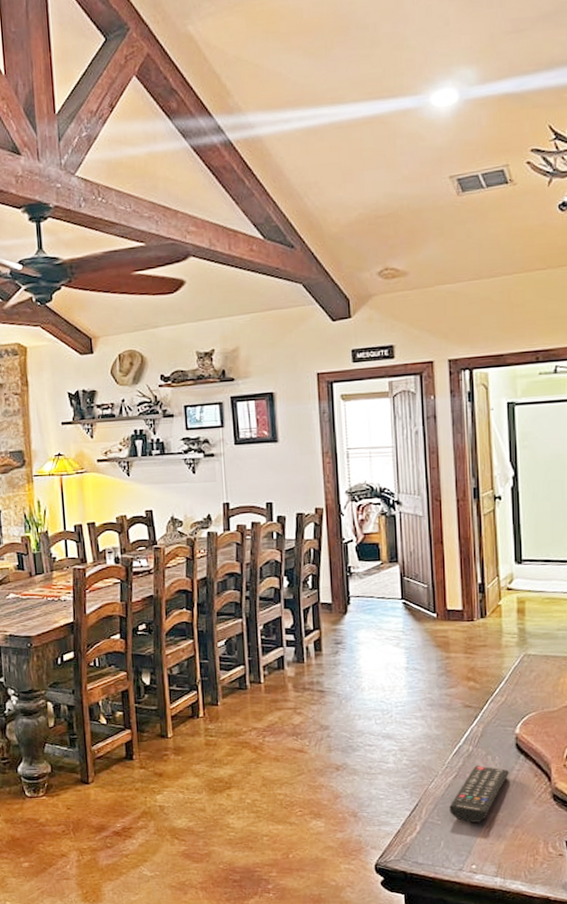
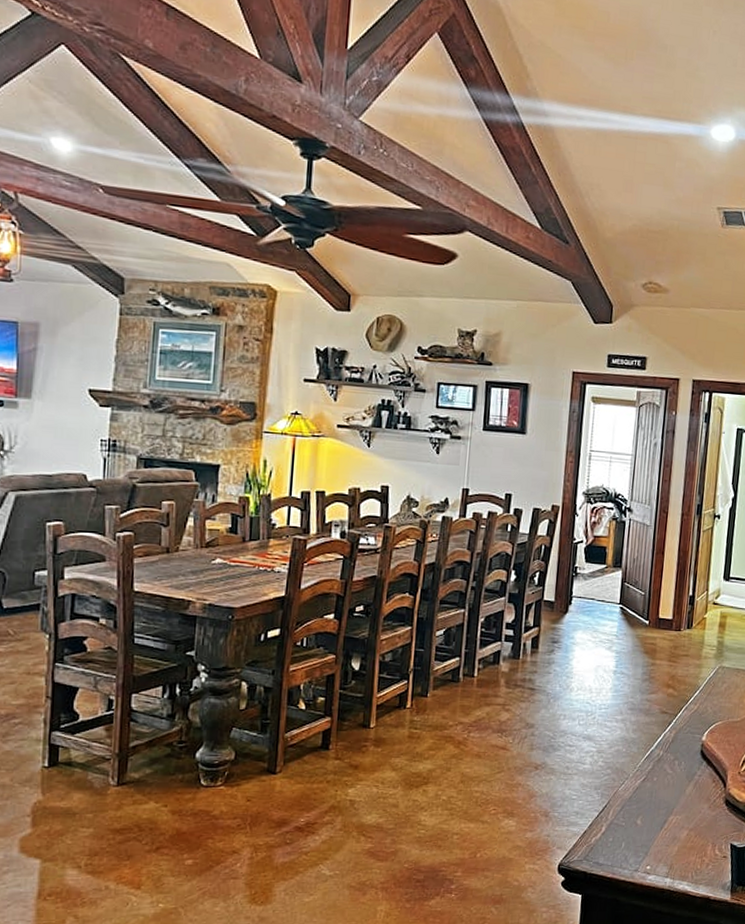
remote control: present [449,766,509,823] -> none [634,770,692,825]

